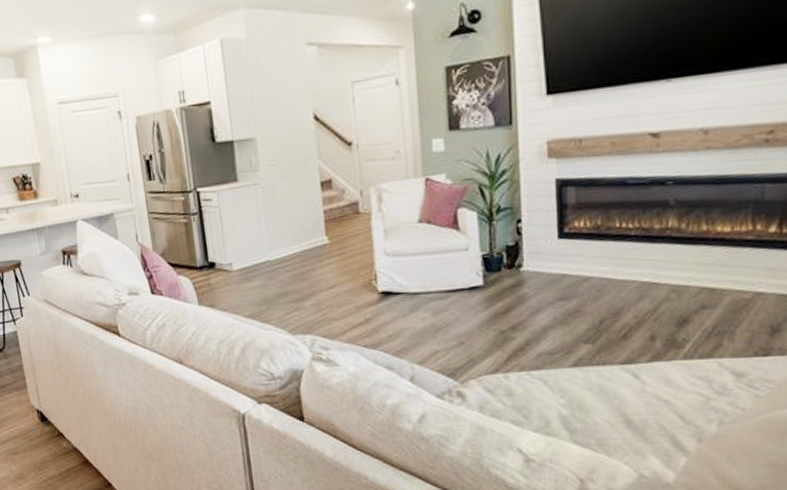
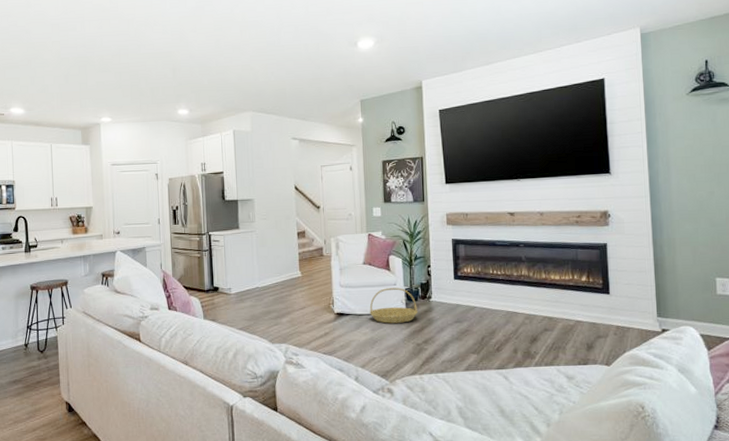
basket: none [429,253,503,304] -> present [369,287,419,324]

